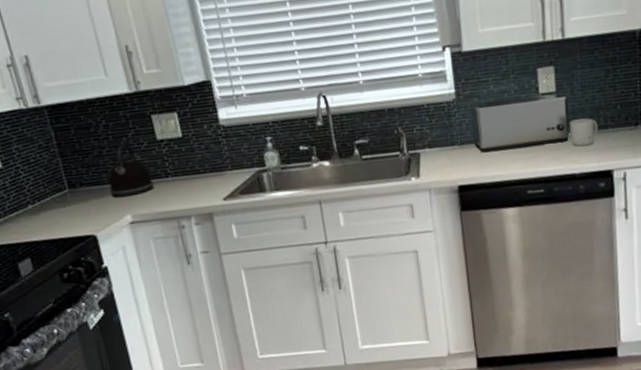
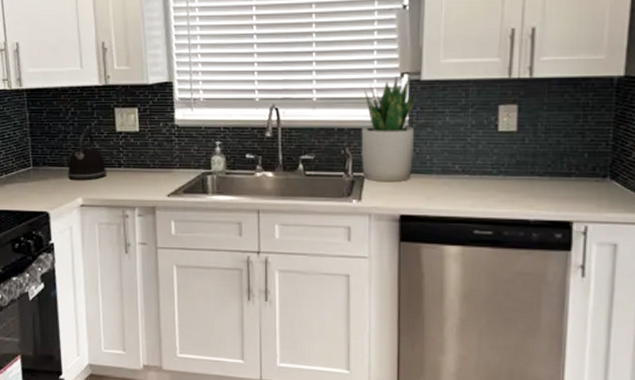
planter: none [409,51,465,157] -> present [361,77,416,183]
toaster: present [470,92,570,153] -> none [421,131,528,185]
mug: present [569,118,598,147] -> none [527,163,560,192]

